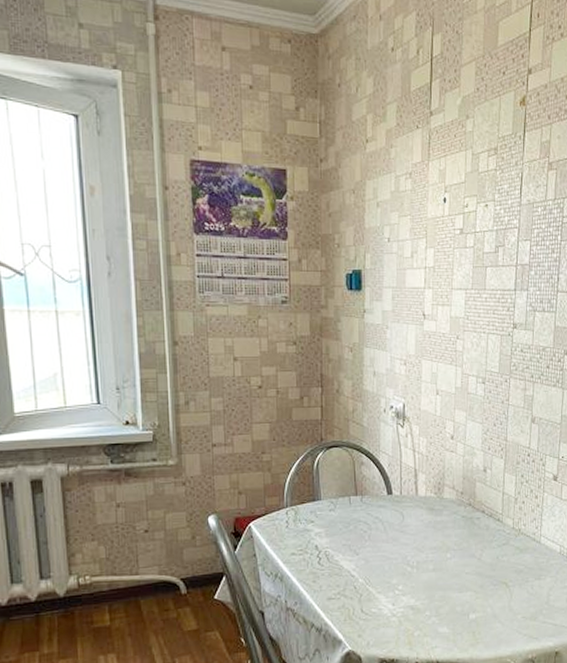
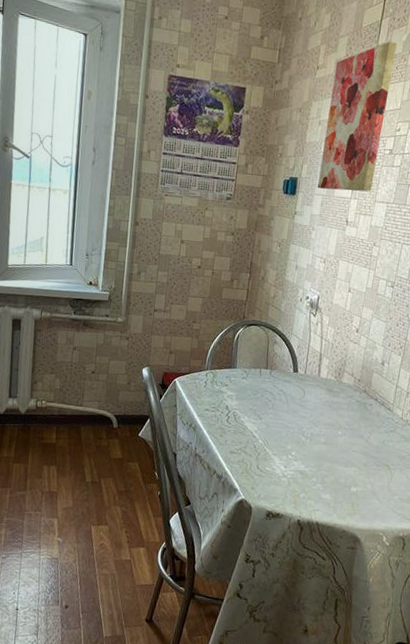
wall art: none [385,106,452,281] -> present [317,42,397,192]

